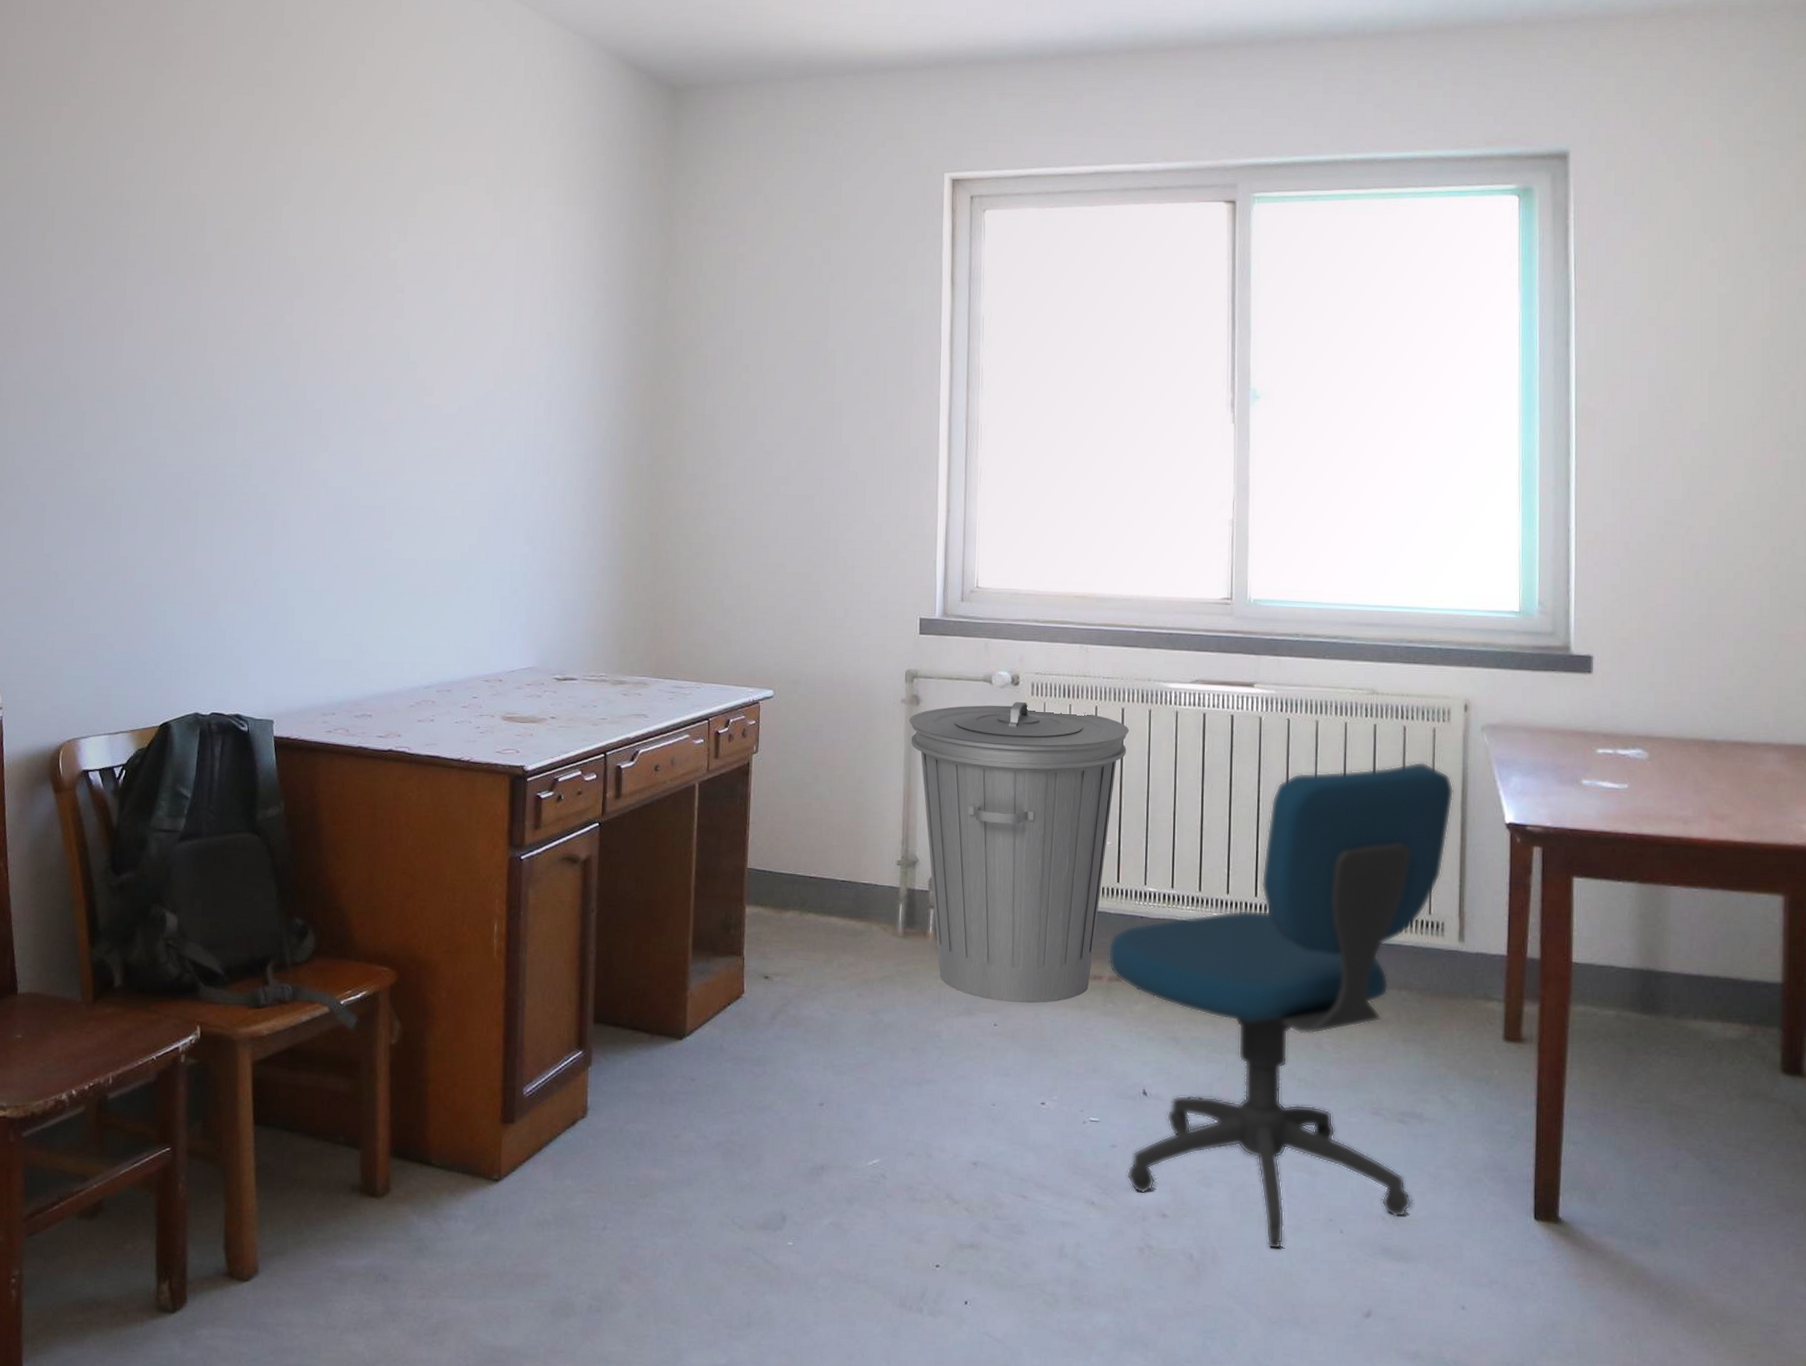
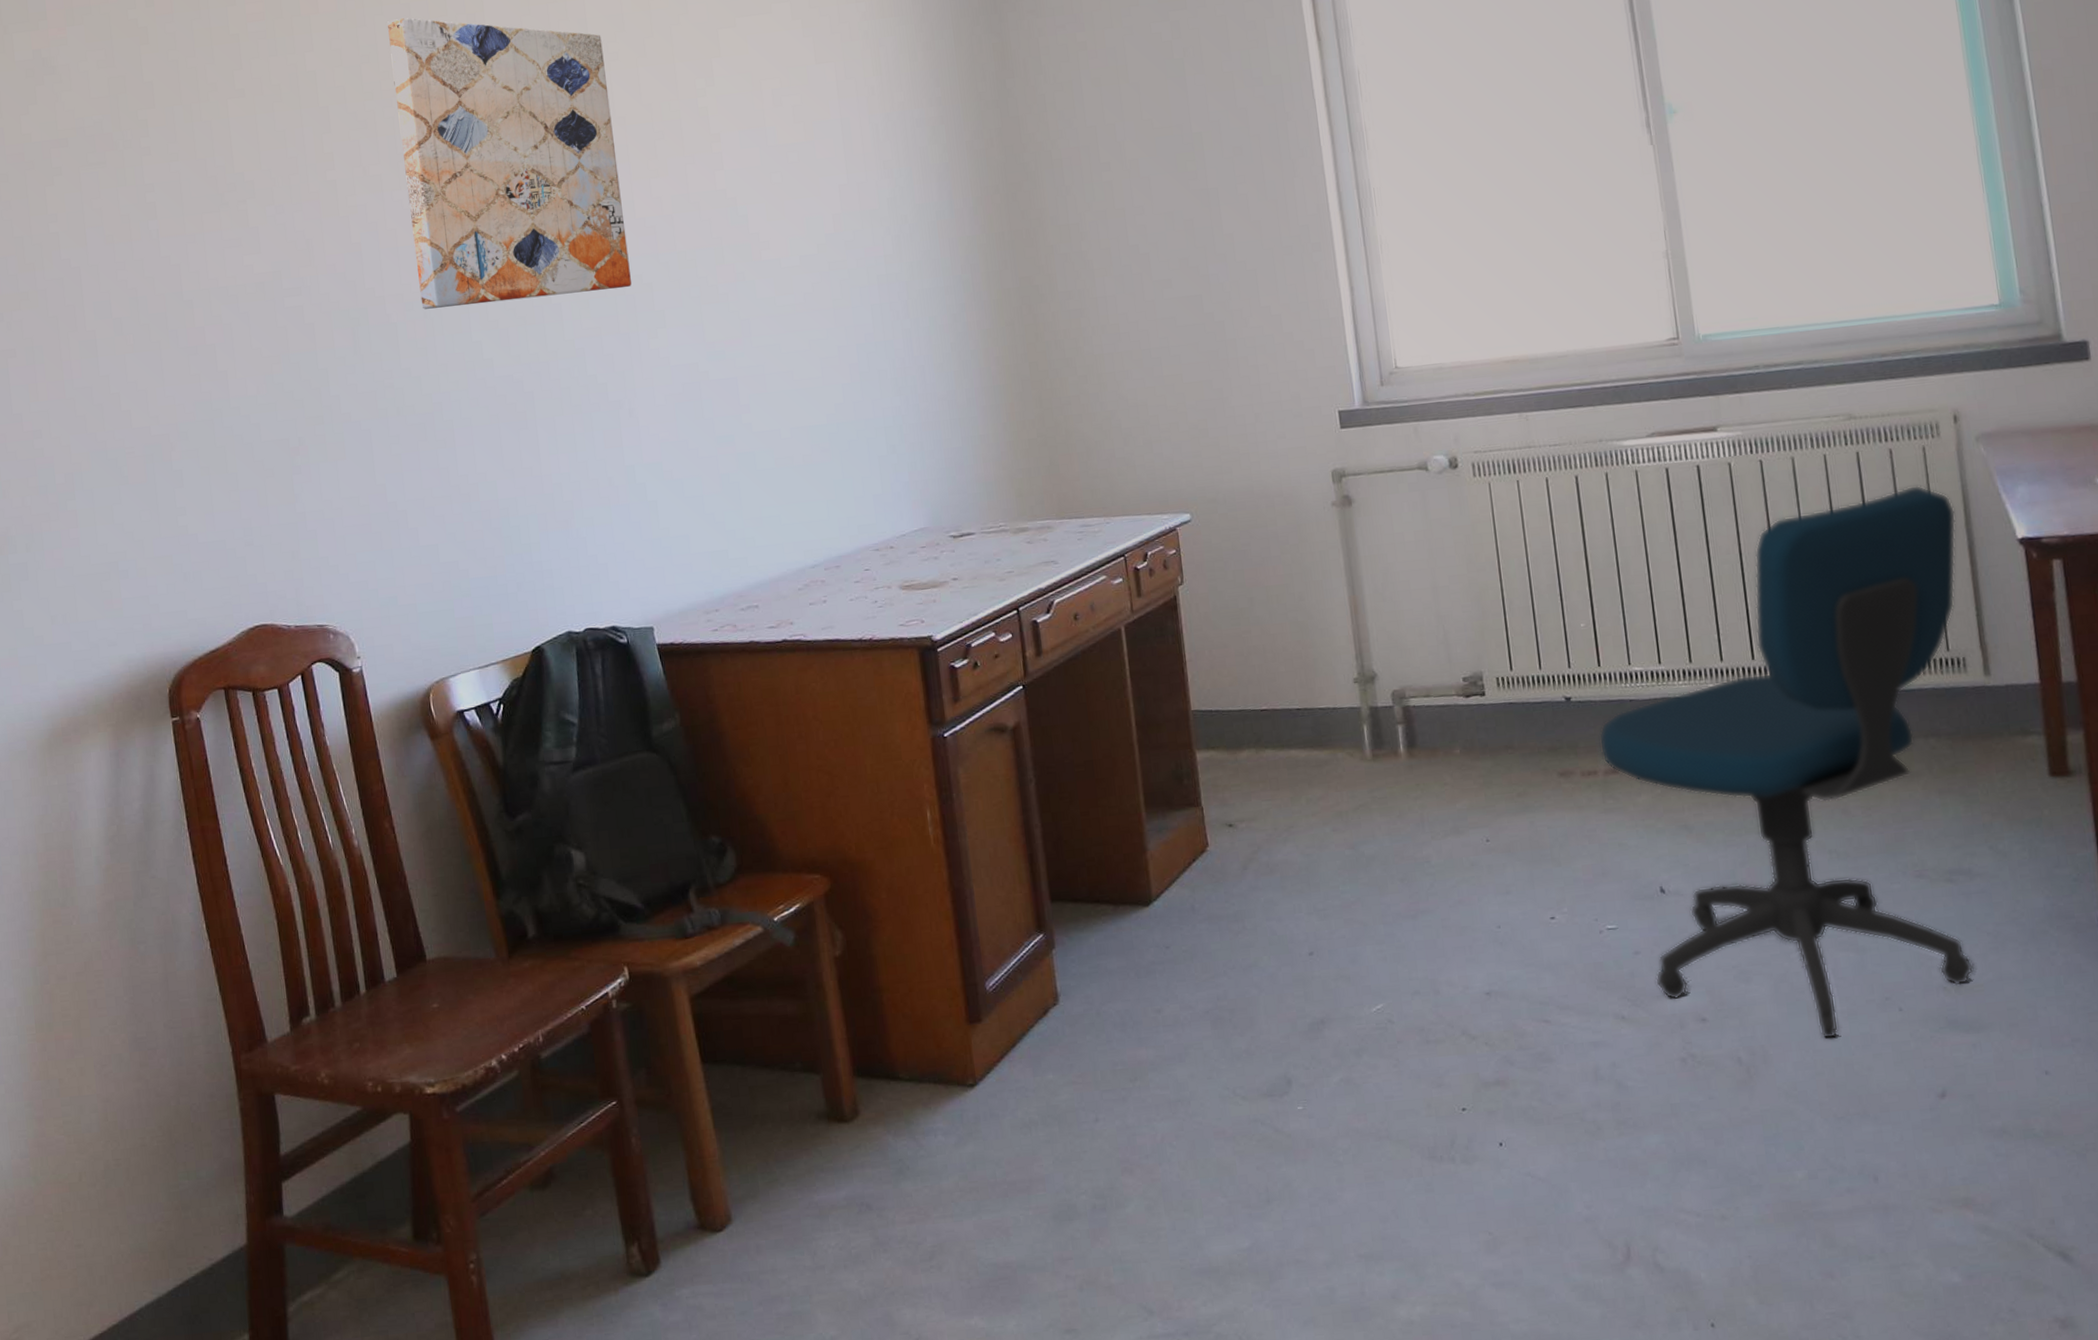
wall art: none [110,138,312,411] -> present [387,18,632,310]
trash can: present [909,701,1130,1004] -> none [1343,485,1587,815]

